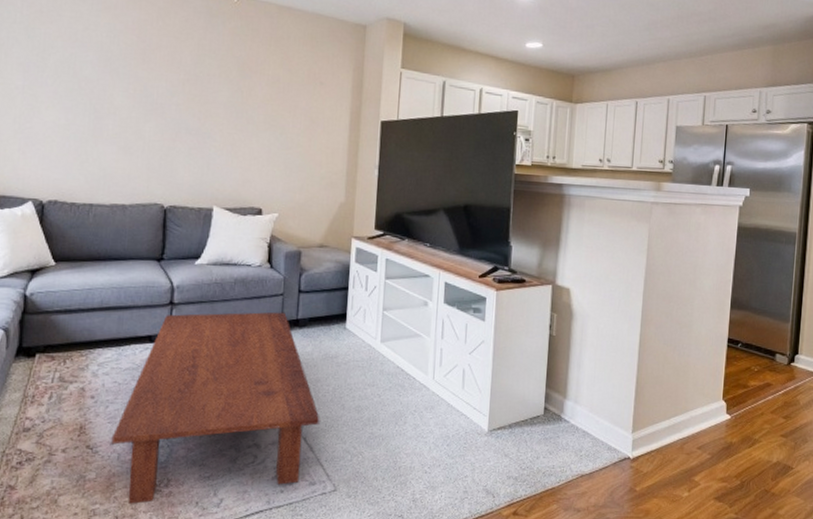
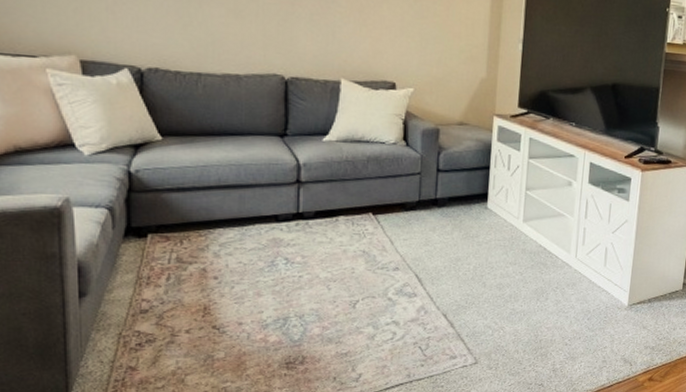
coffee table: present [111,312,320,504] -> none [239,191,461,381]

